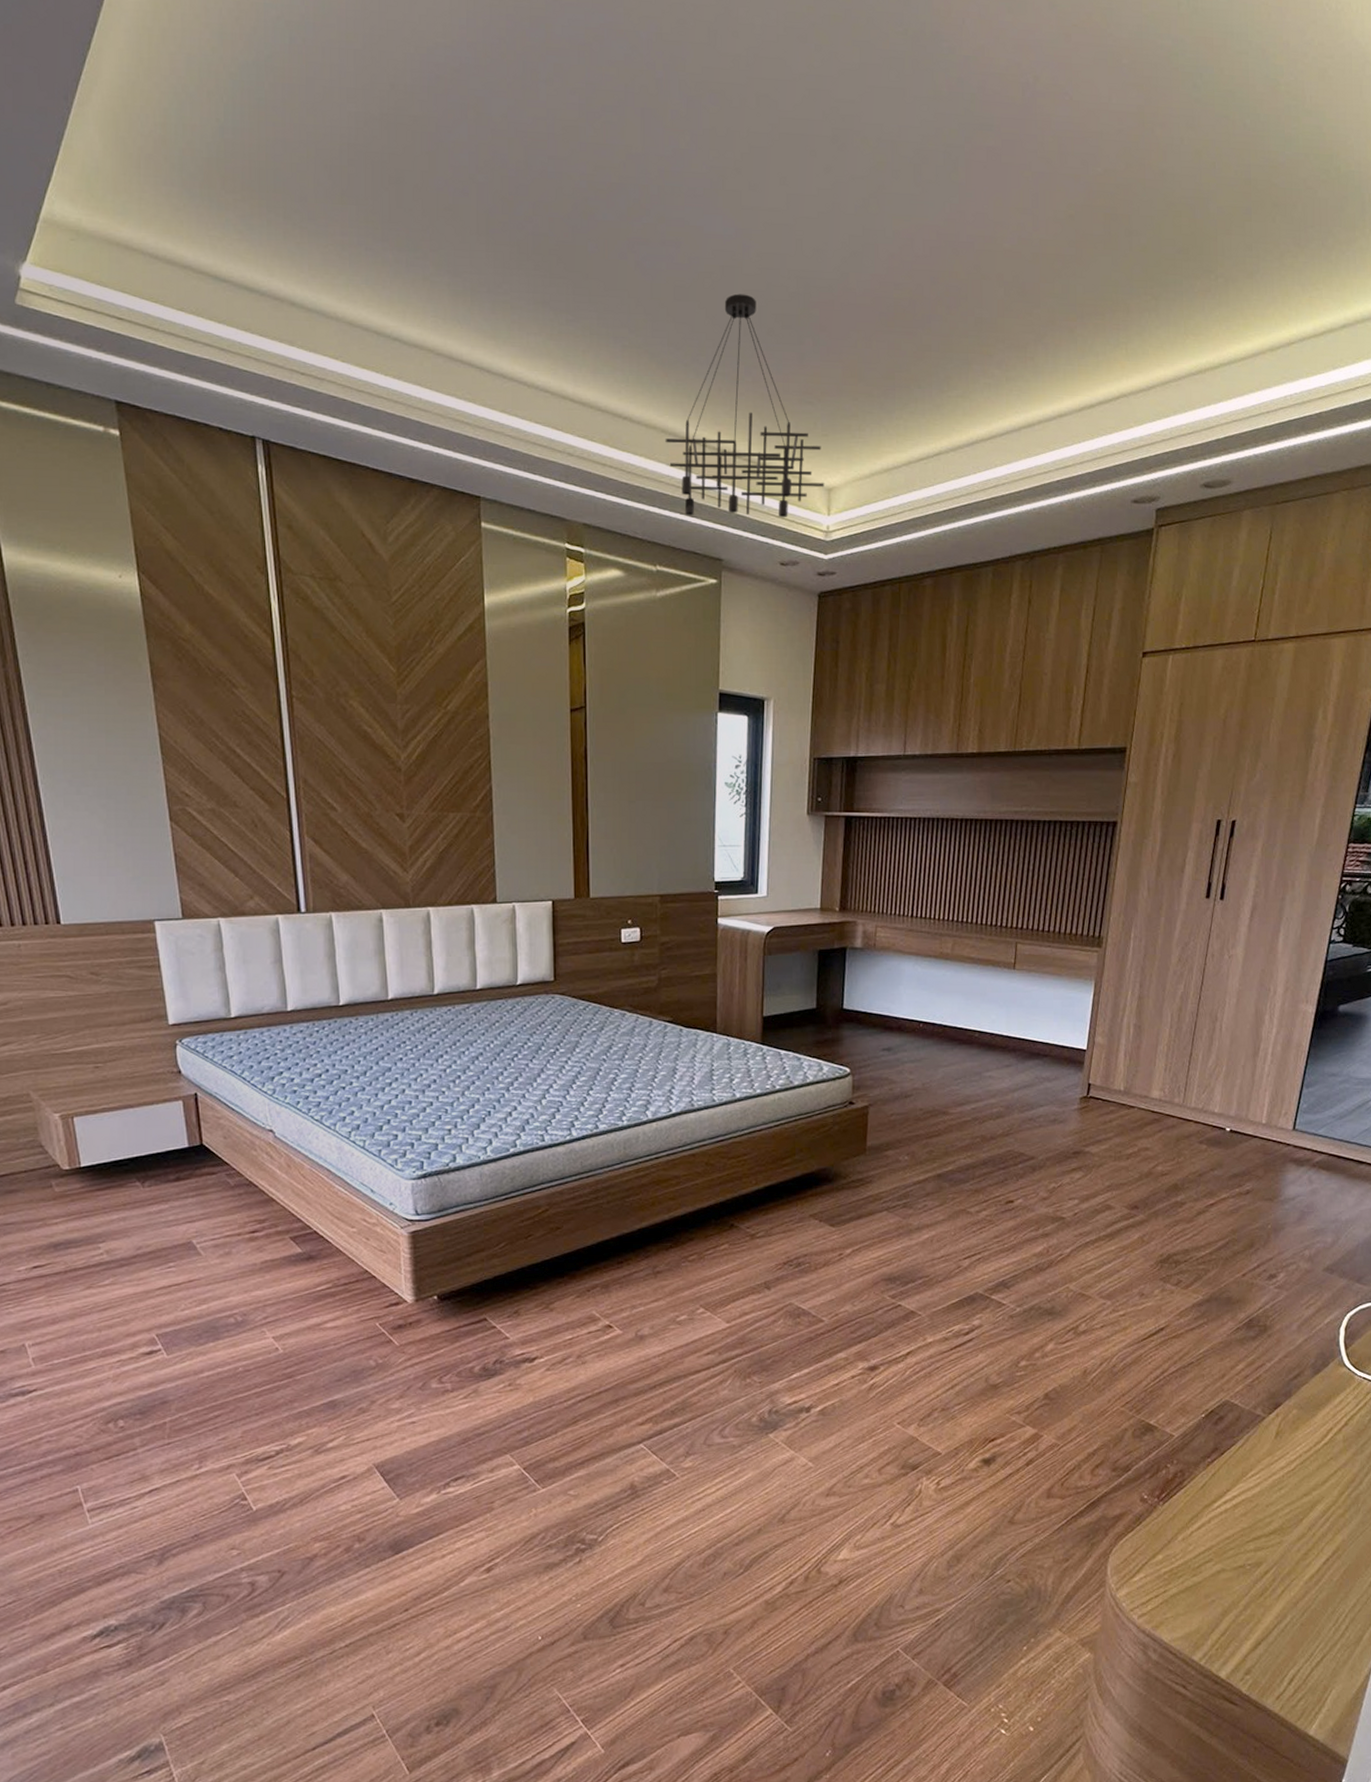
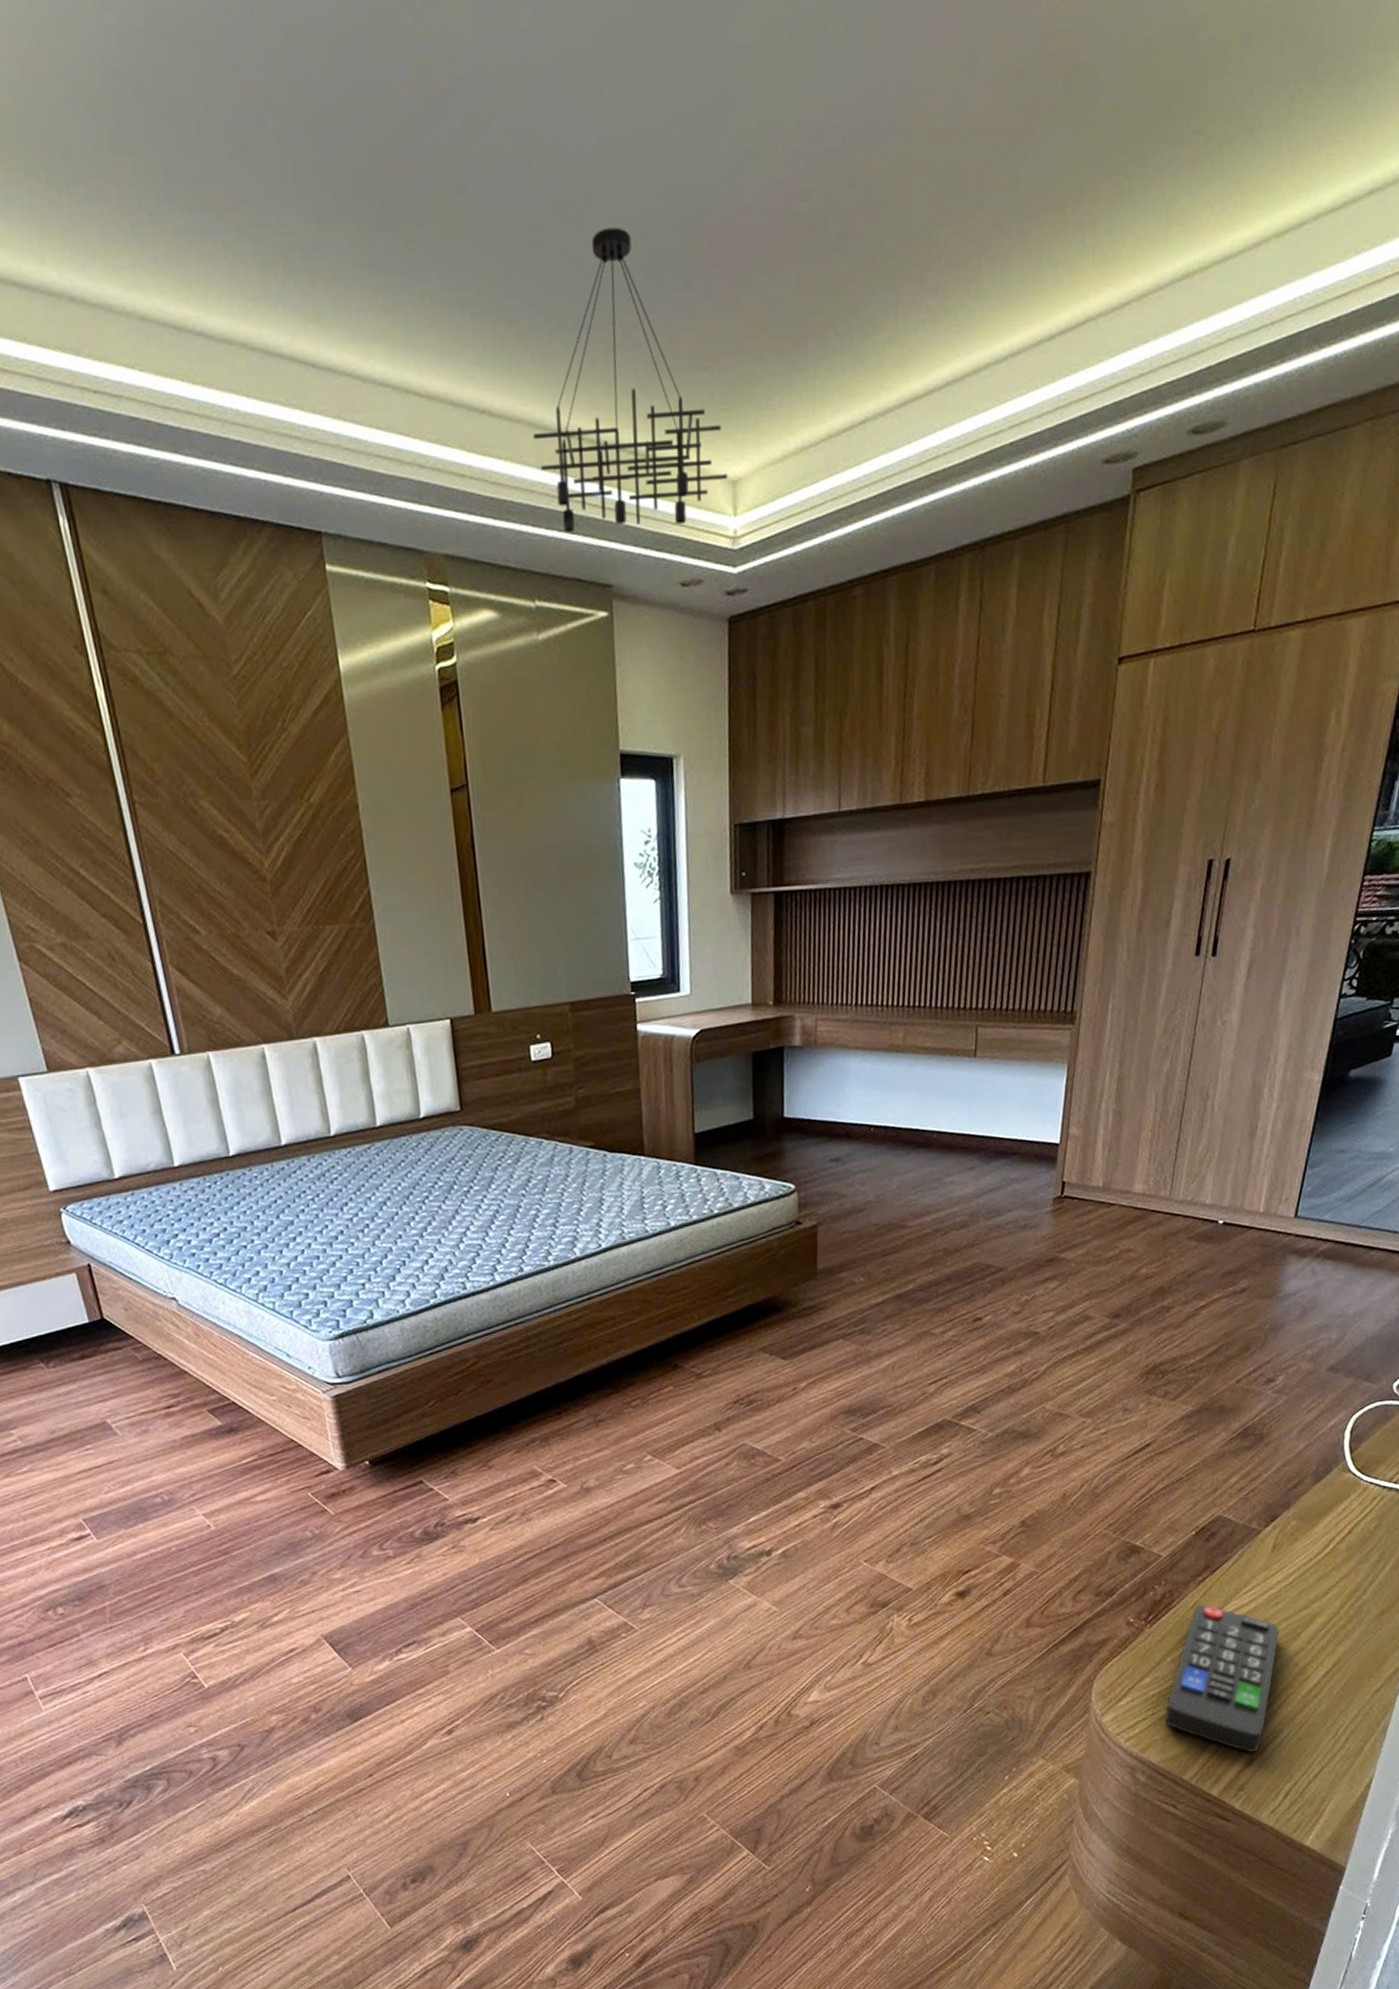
remote control: none [1175,1485,1282,1636] -> present [1164,1604,1279,1753]

